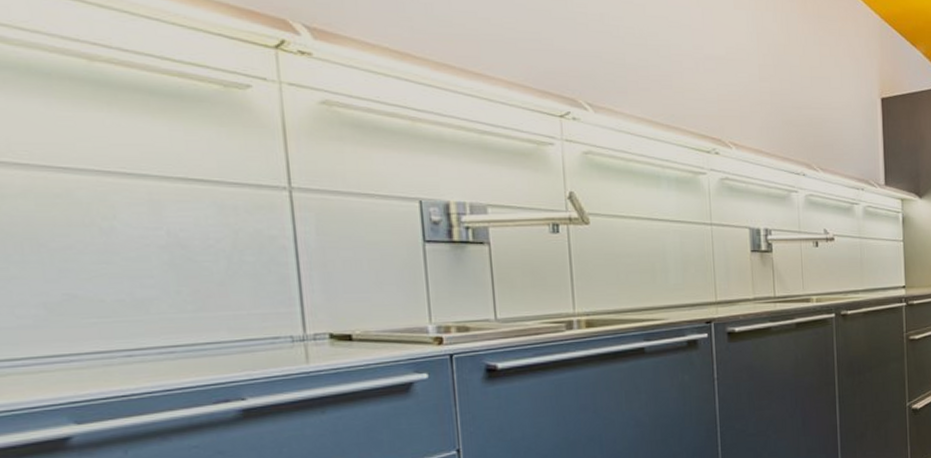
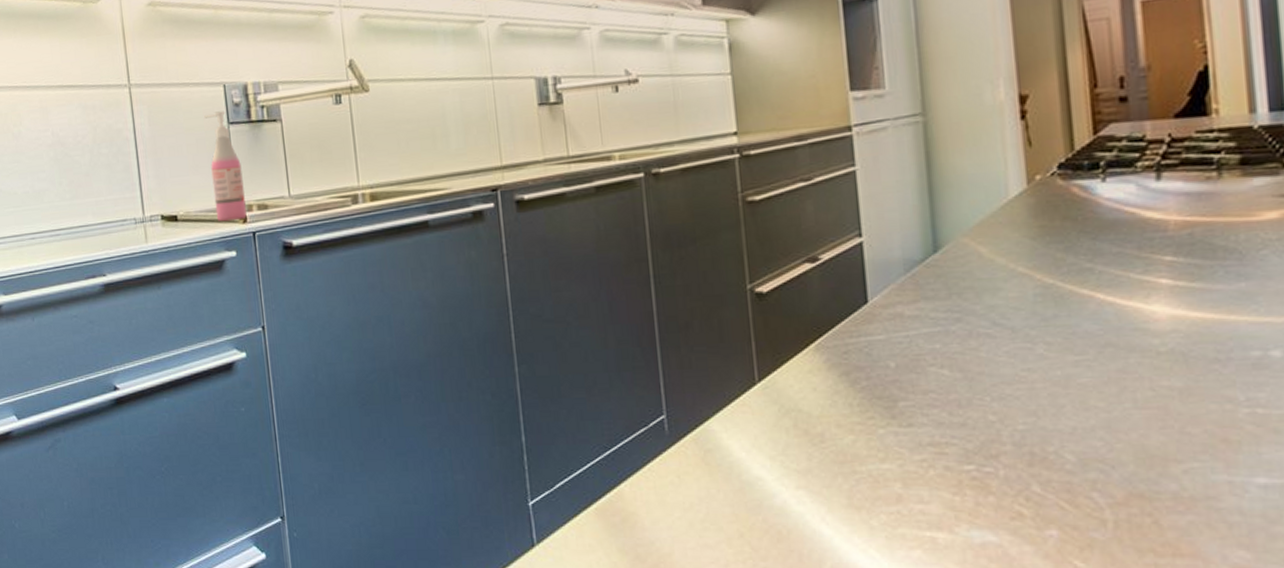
soap dispenser: none [393,228,443,343] -> present [204,111,247,222]

